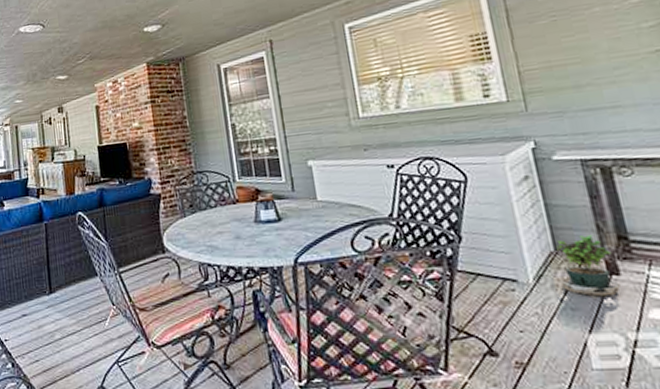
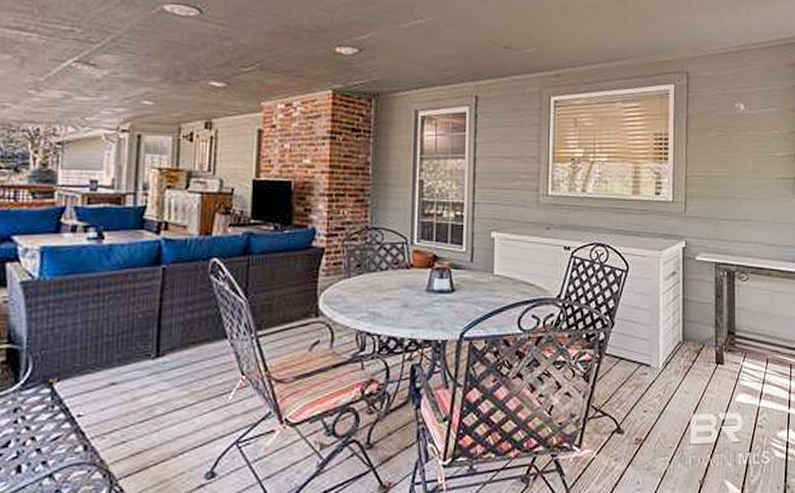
potted plant: present [556,235,620,299] -> none [682,329,722,384]

